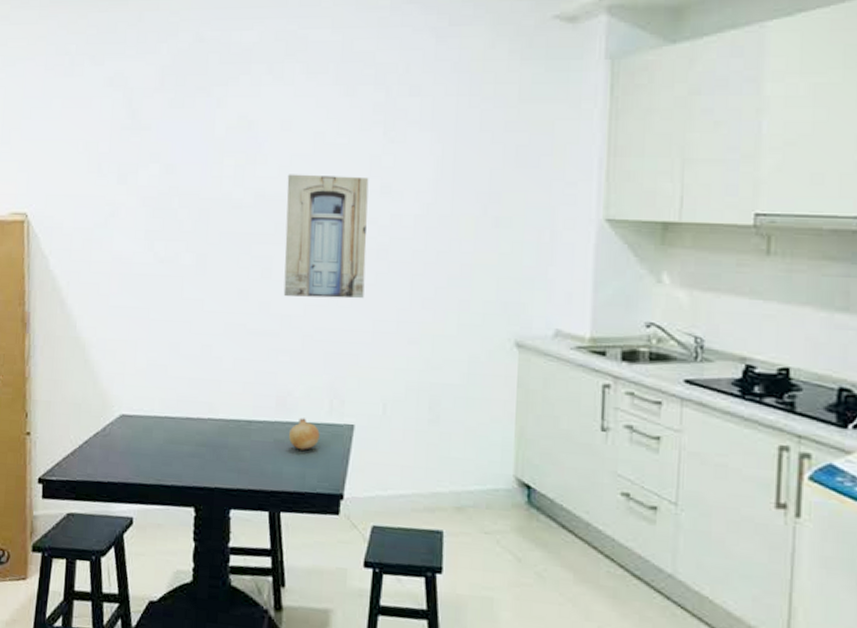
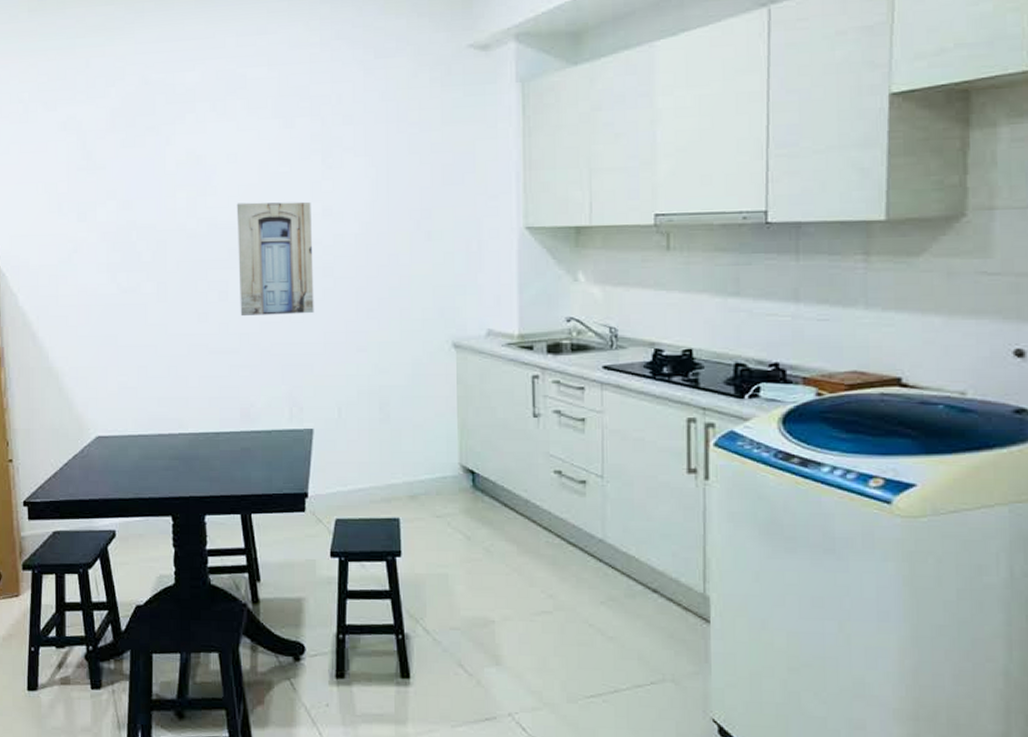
fruit: present [289,418,320,450] -> none [255,426,282,456]

